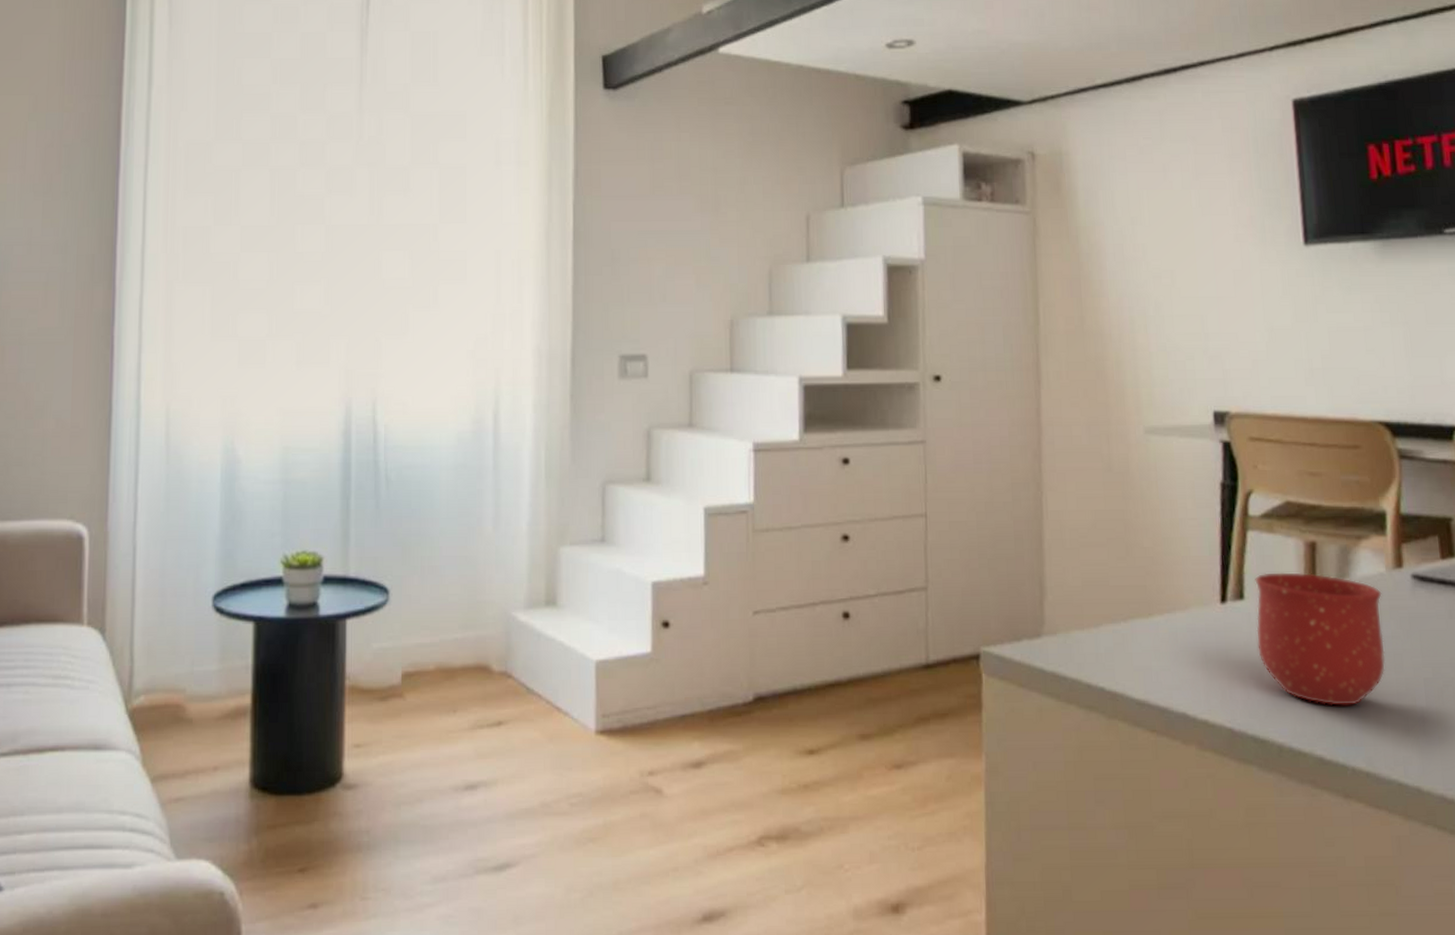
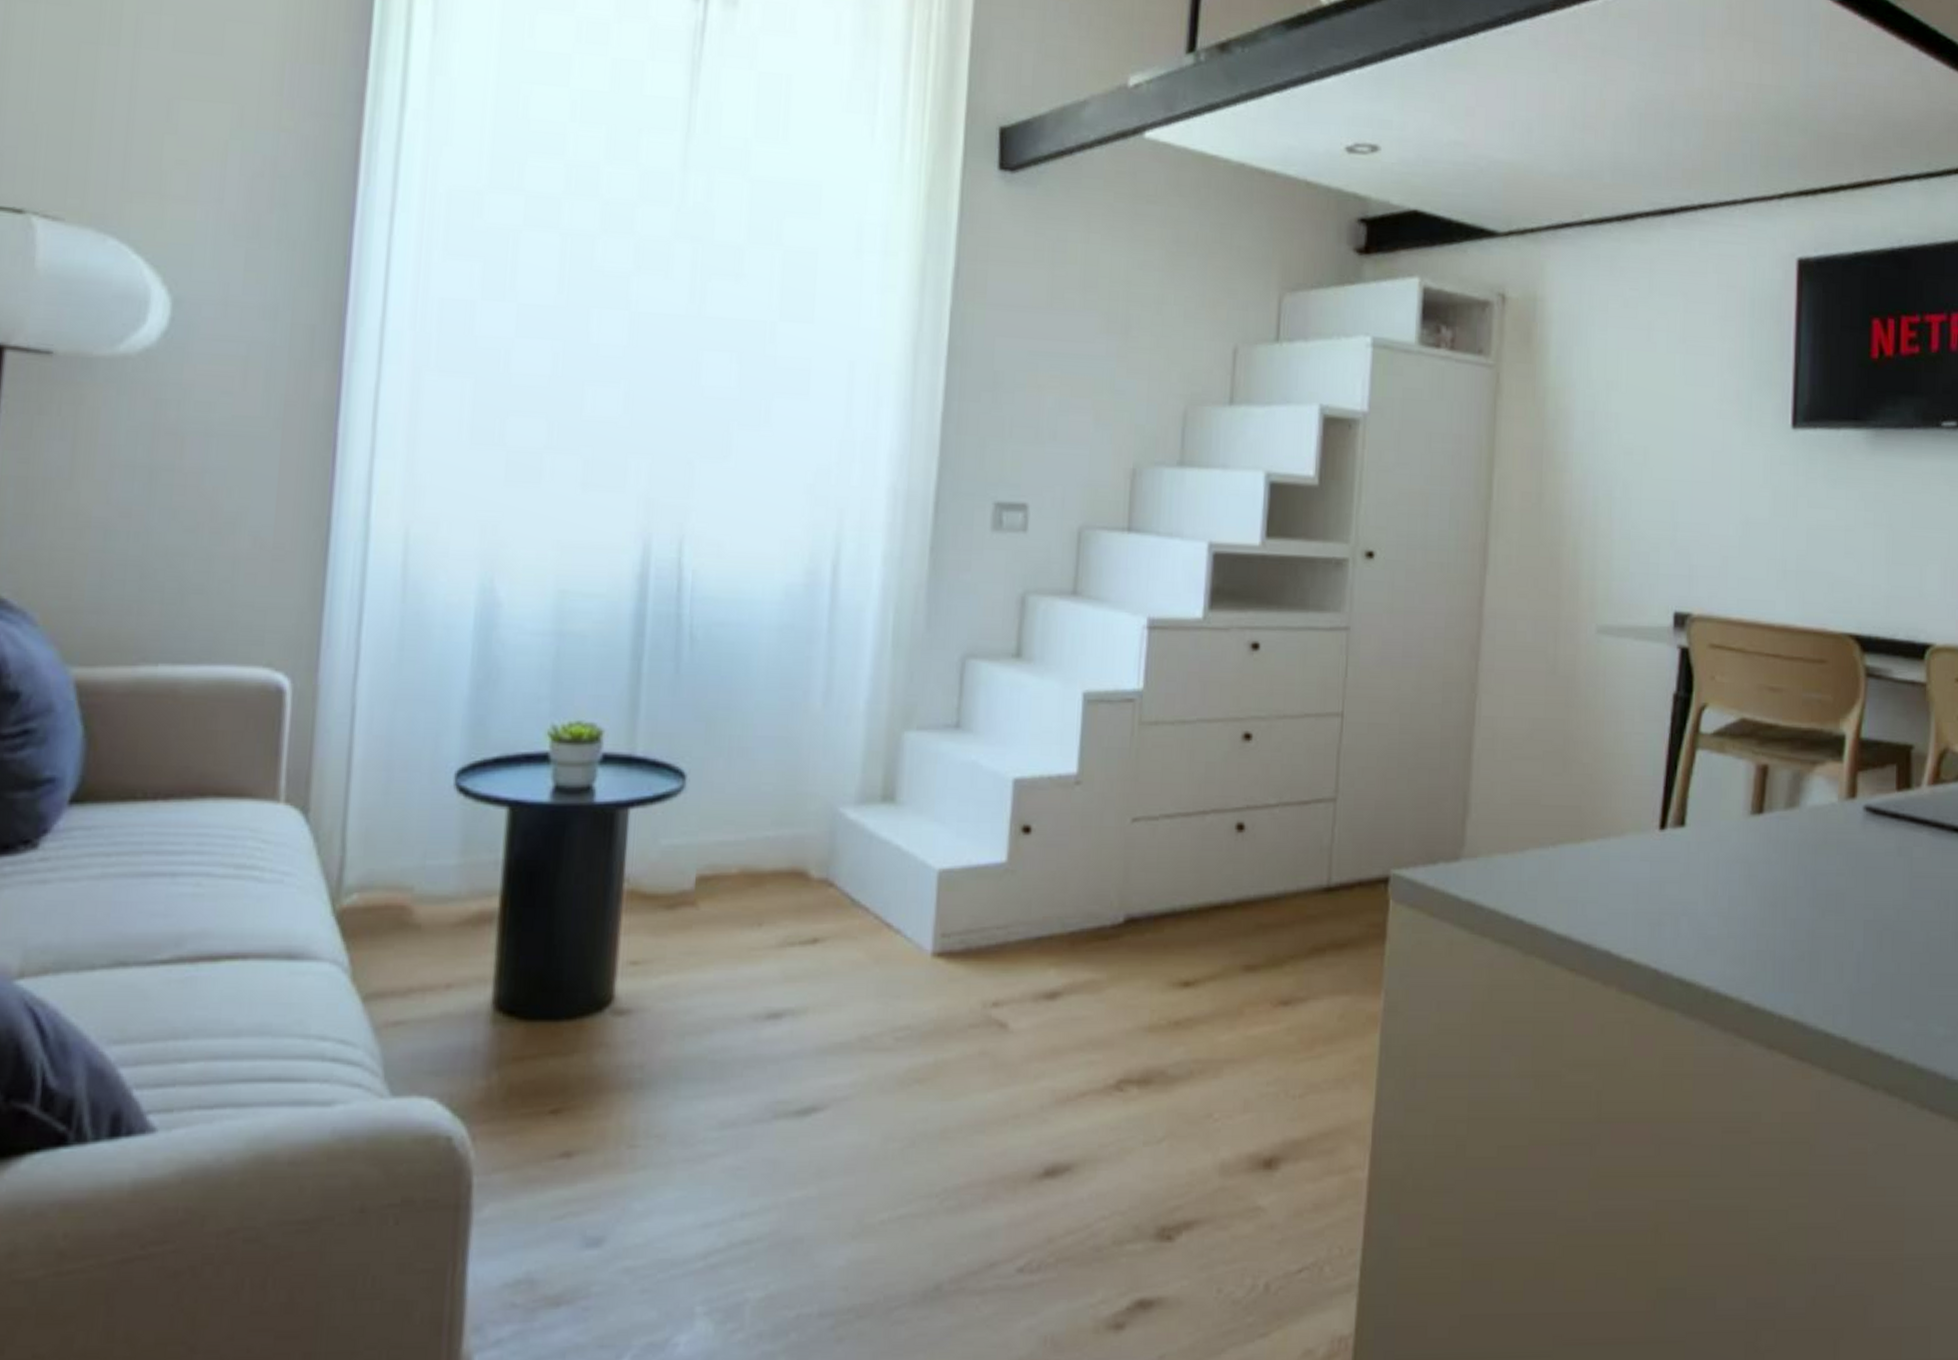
mug: present [1255,572,1385,706] -> none [1694,797,1831,947]

